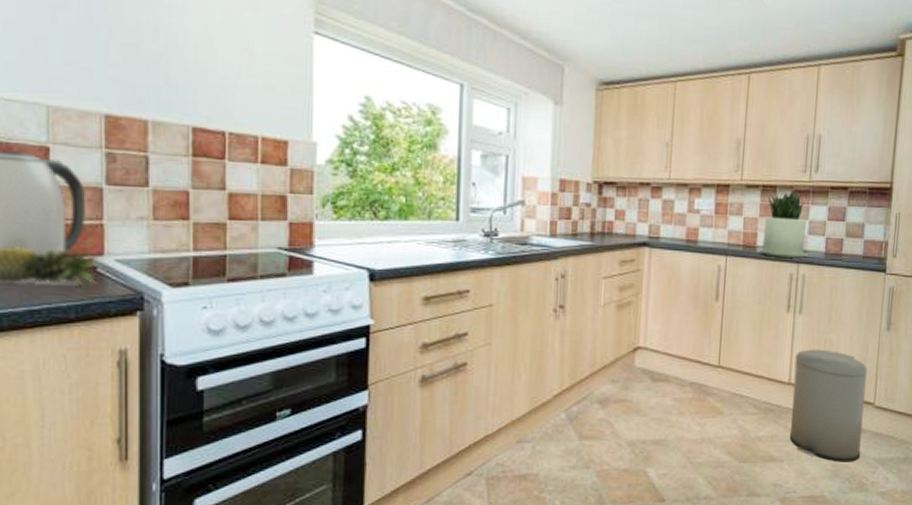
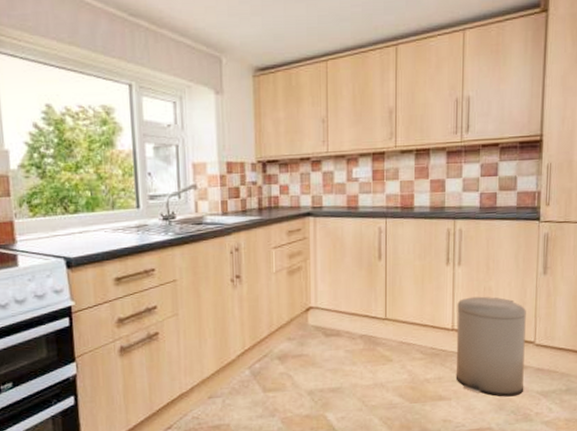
planter: present [758,189,808,259] -> none [415,150,463,216]

